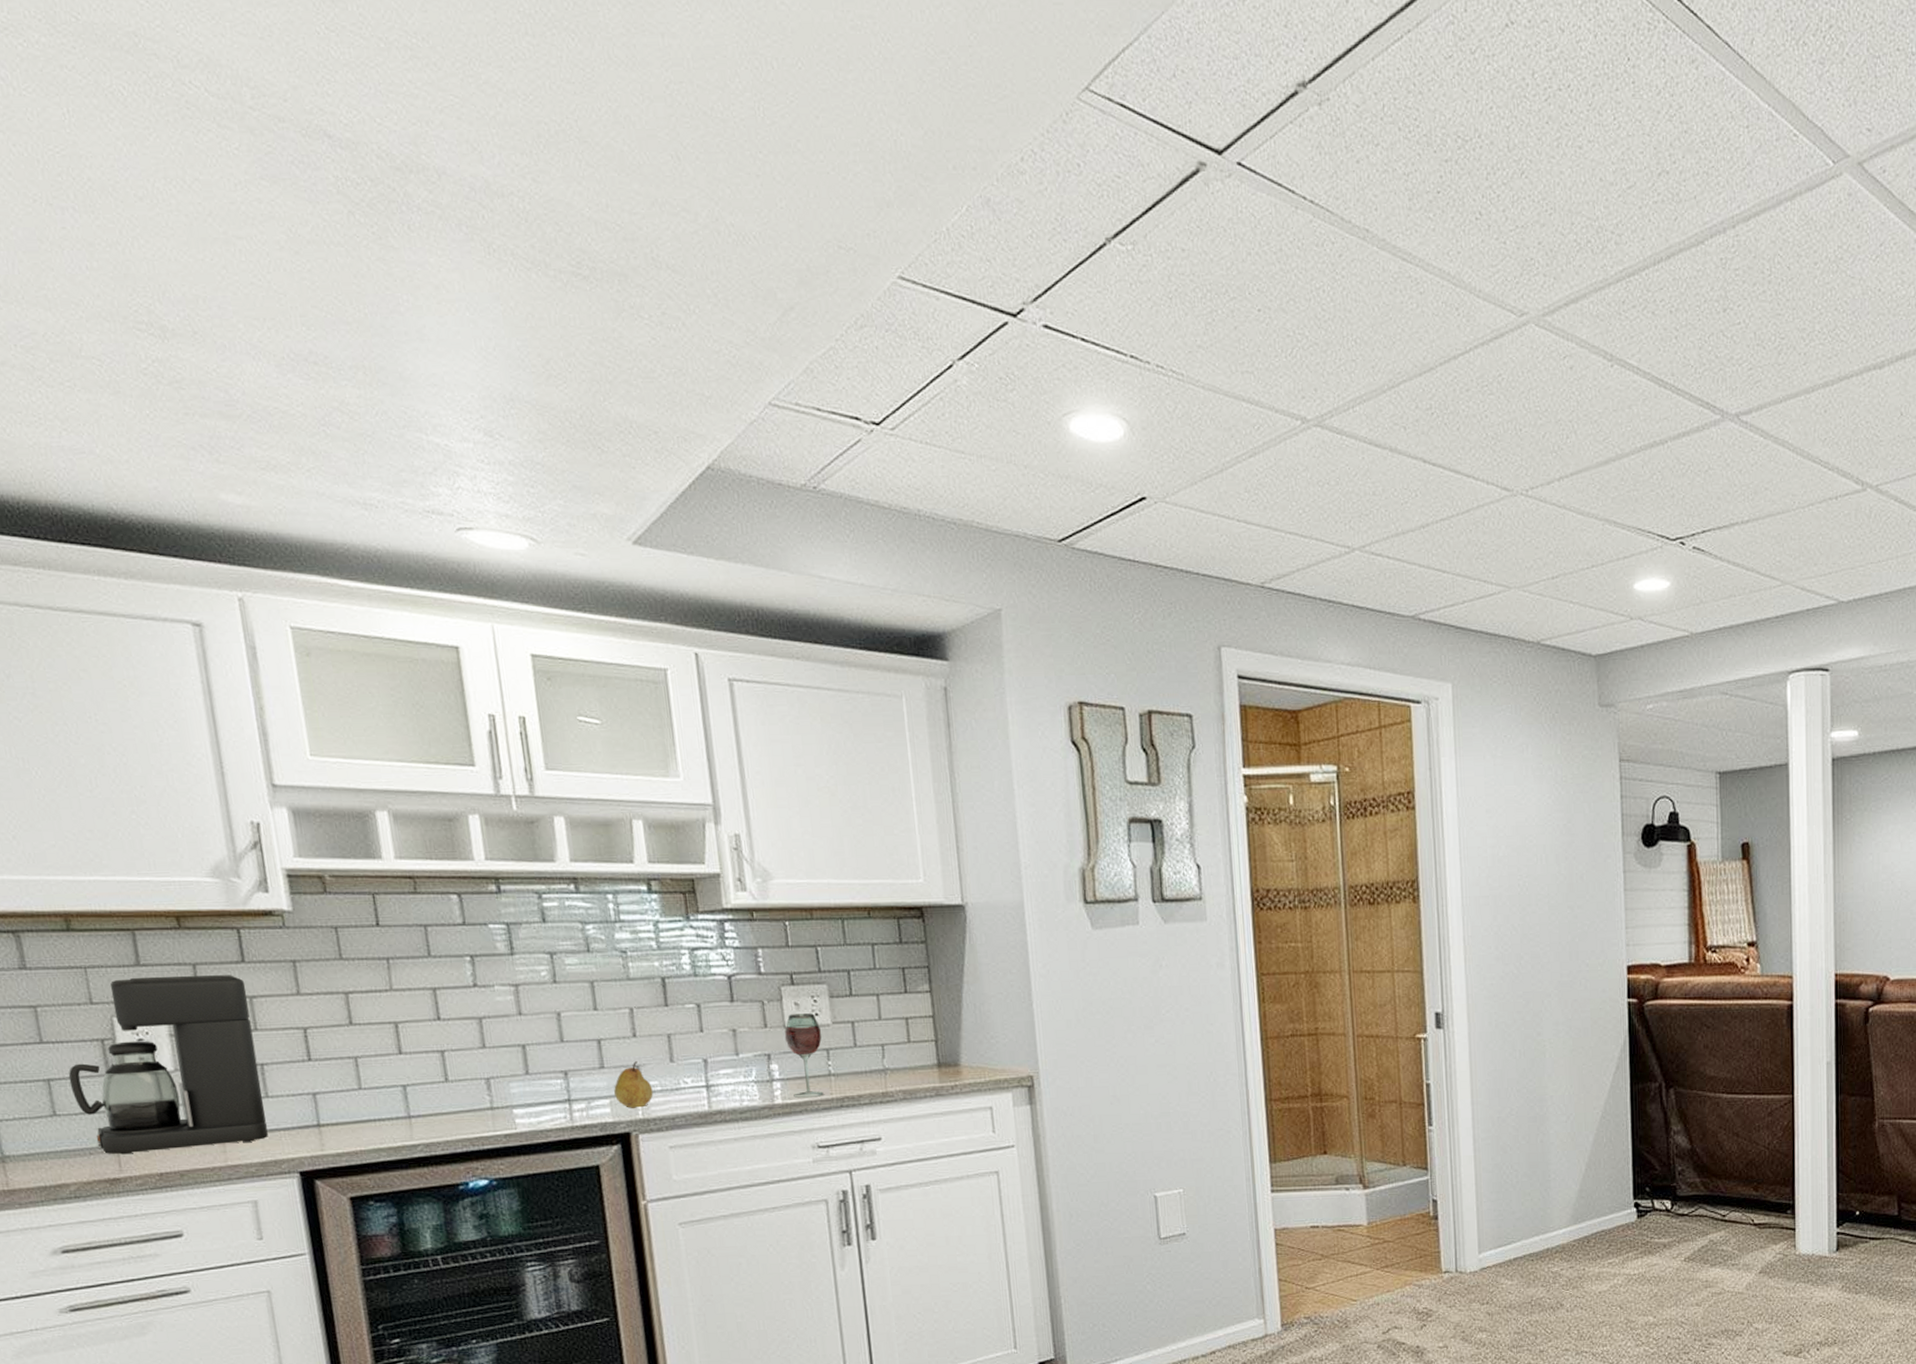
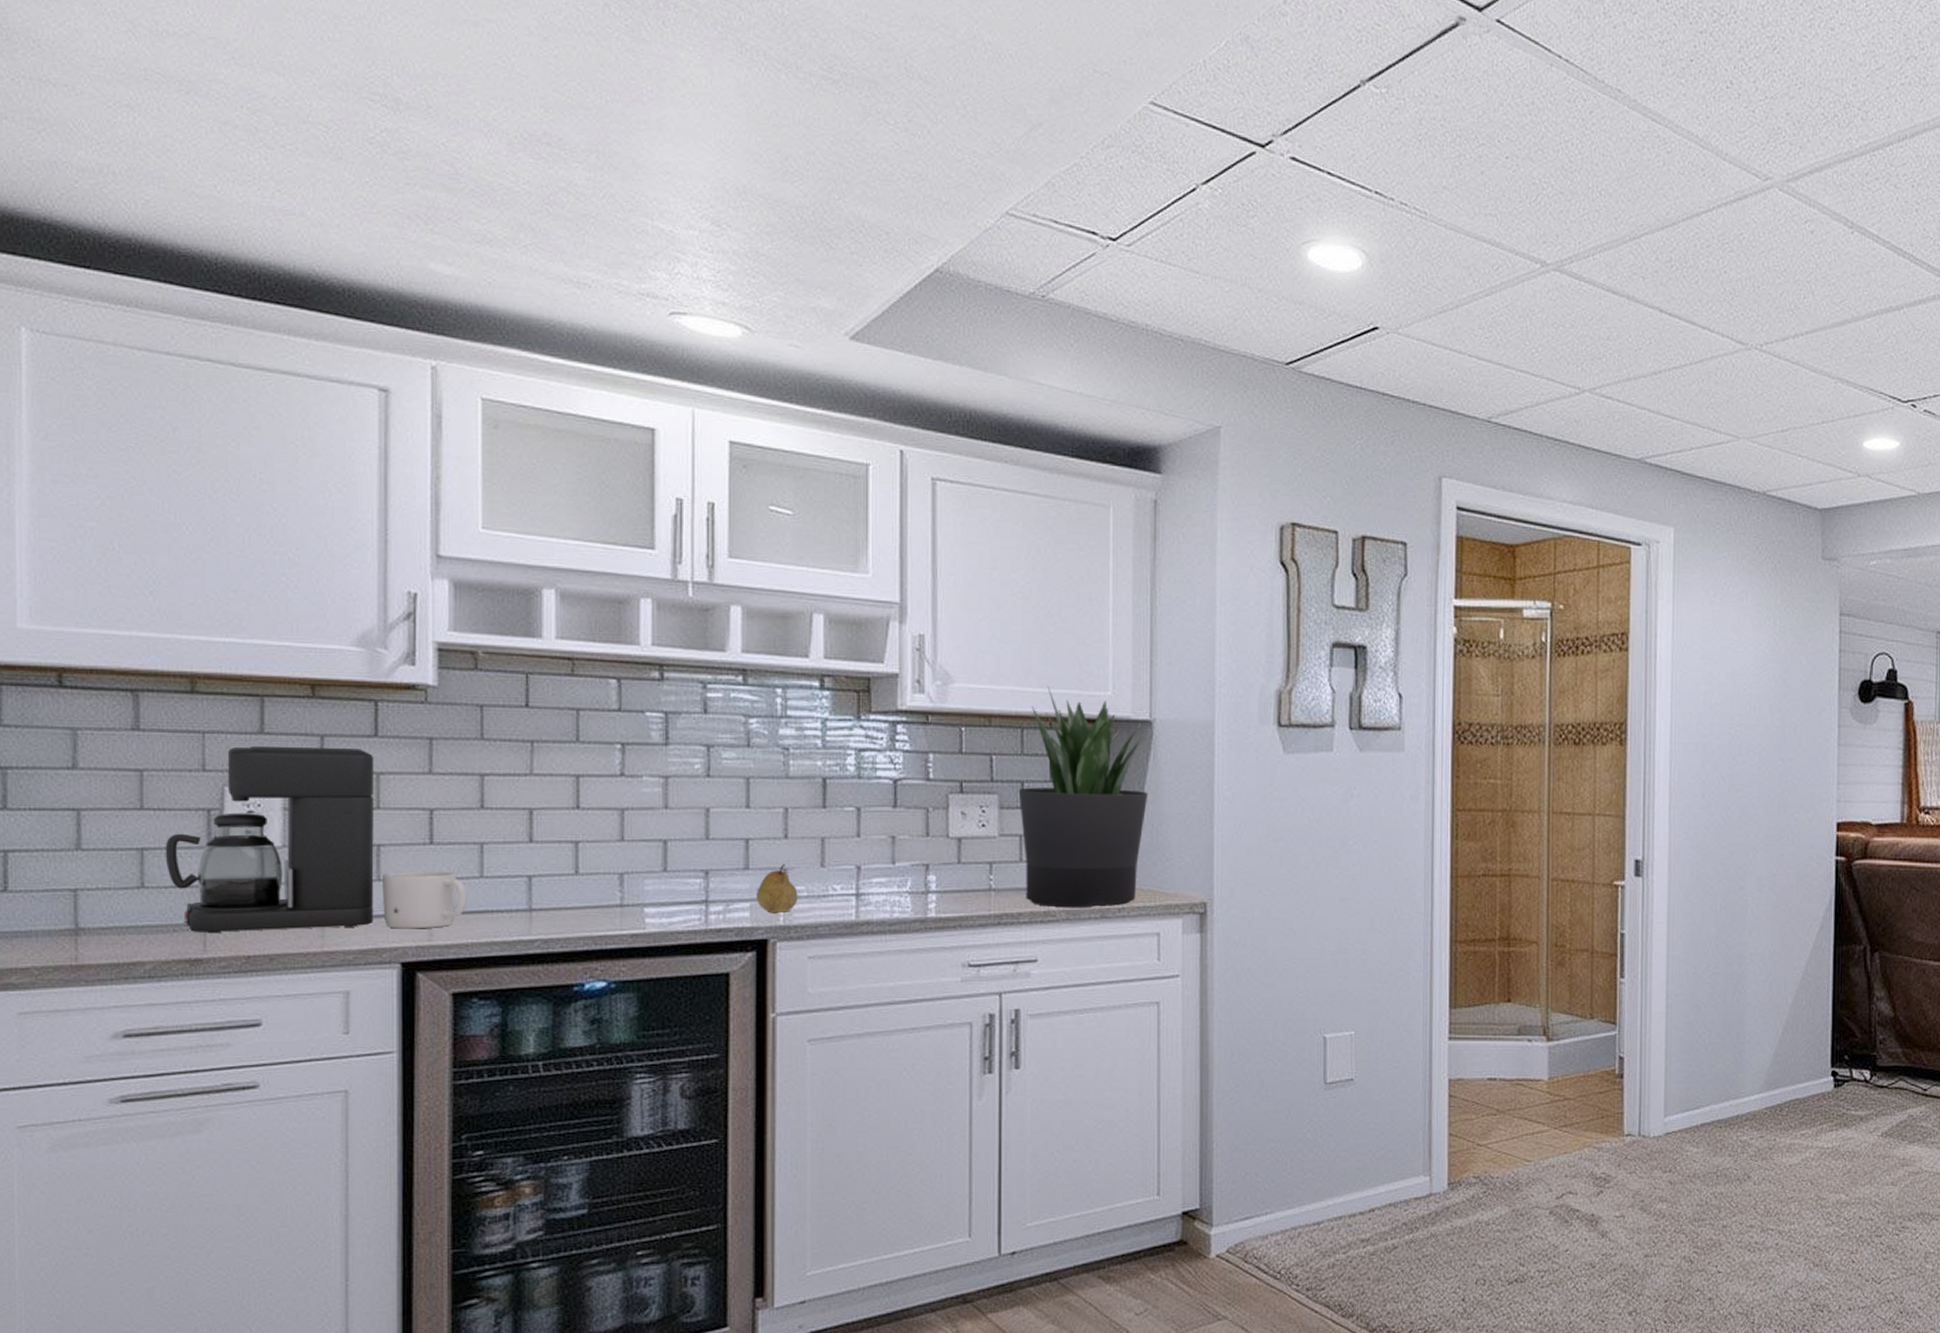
mug: none [269,1085,351,1141] -> present [381,871,468,929]
wineglass: present [784,1013,824,1098] -> none [946,824,986,912]
planter: none [845,877,968,1088] -> present [1018,686,1148,907]

